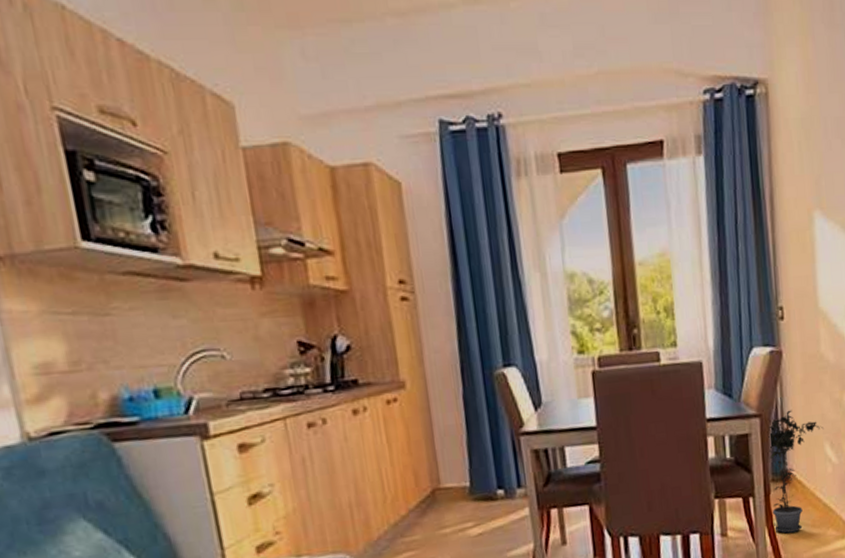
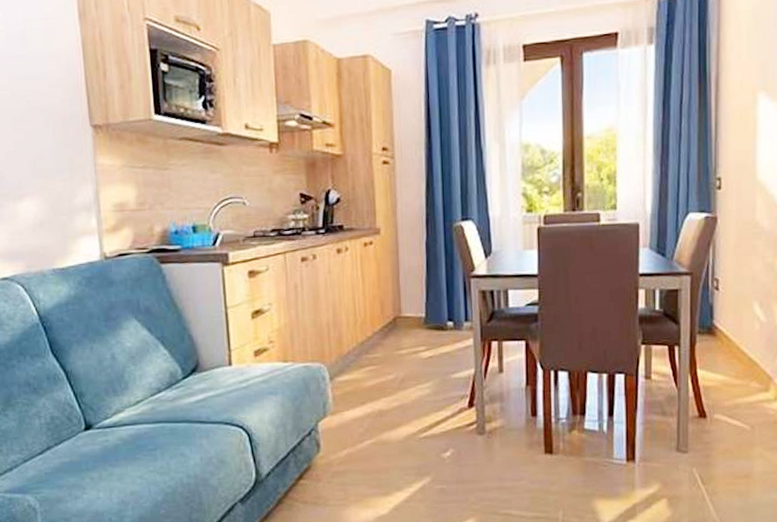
potted plant: present [768,409,824,534] -> none [696,270,754,382]

